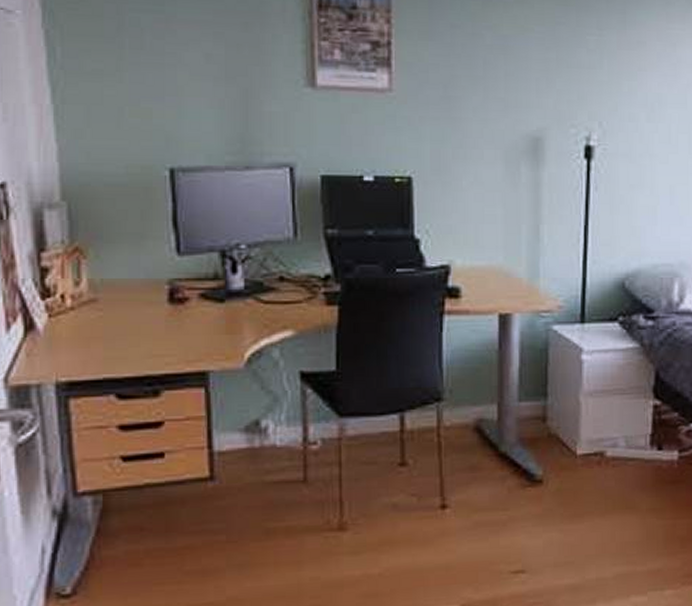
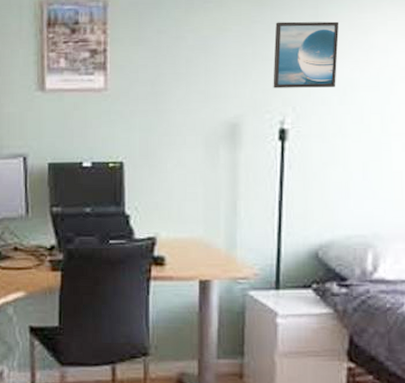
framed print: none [578,25,648,102] -> present [273,21,340,88]

